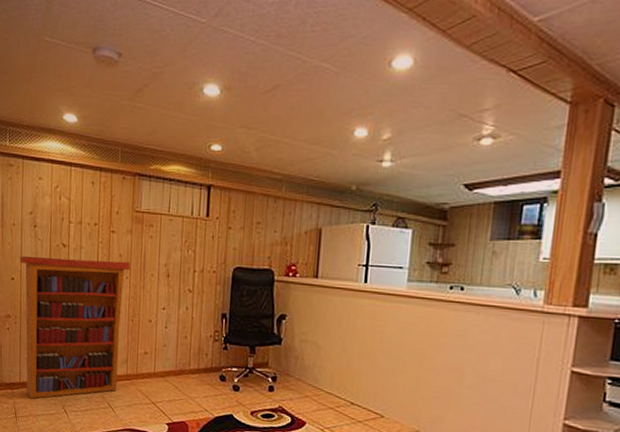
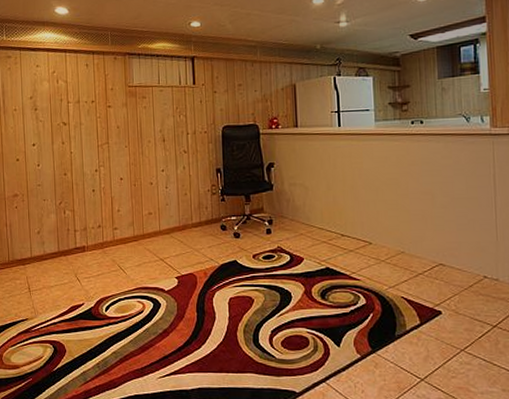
bookcase: present [20,255,130,399] -> none [23,132,128,271]

